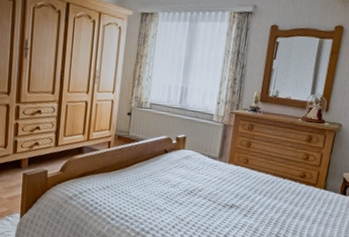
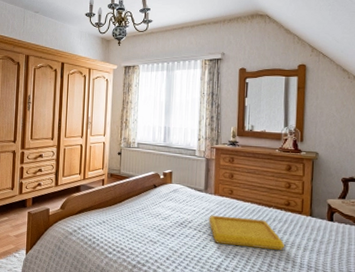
serving tray: none [219,184,294,223] -> present [208,215,284,251]

